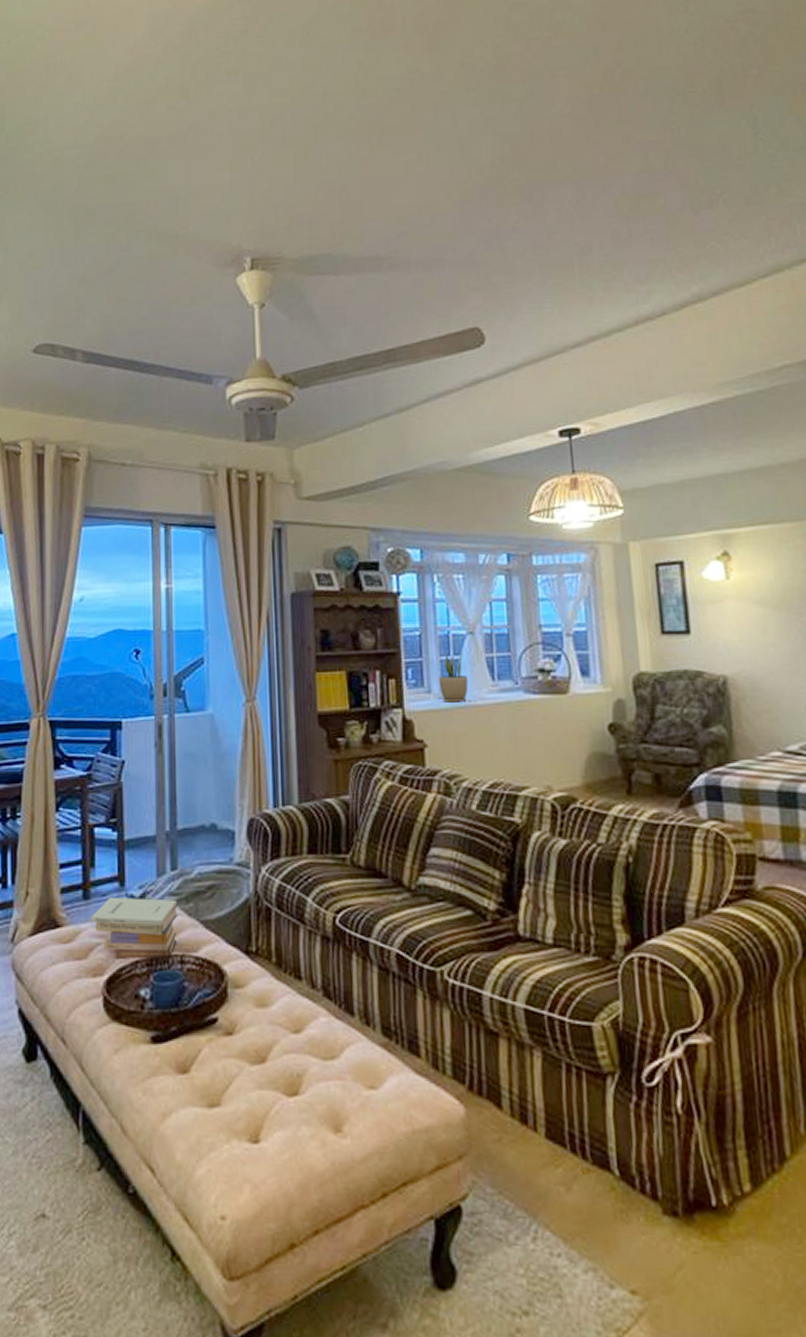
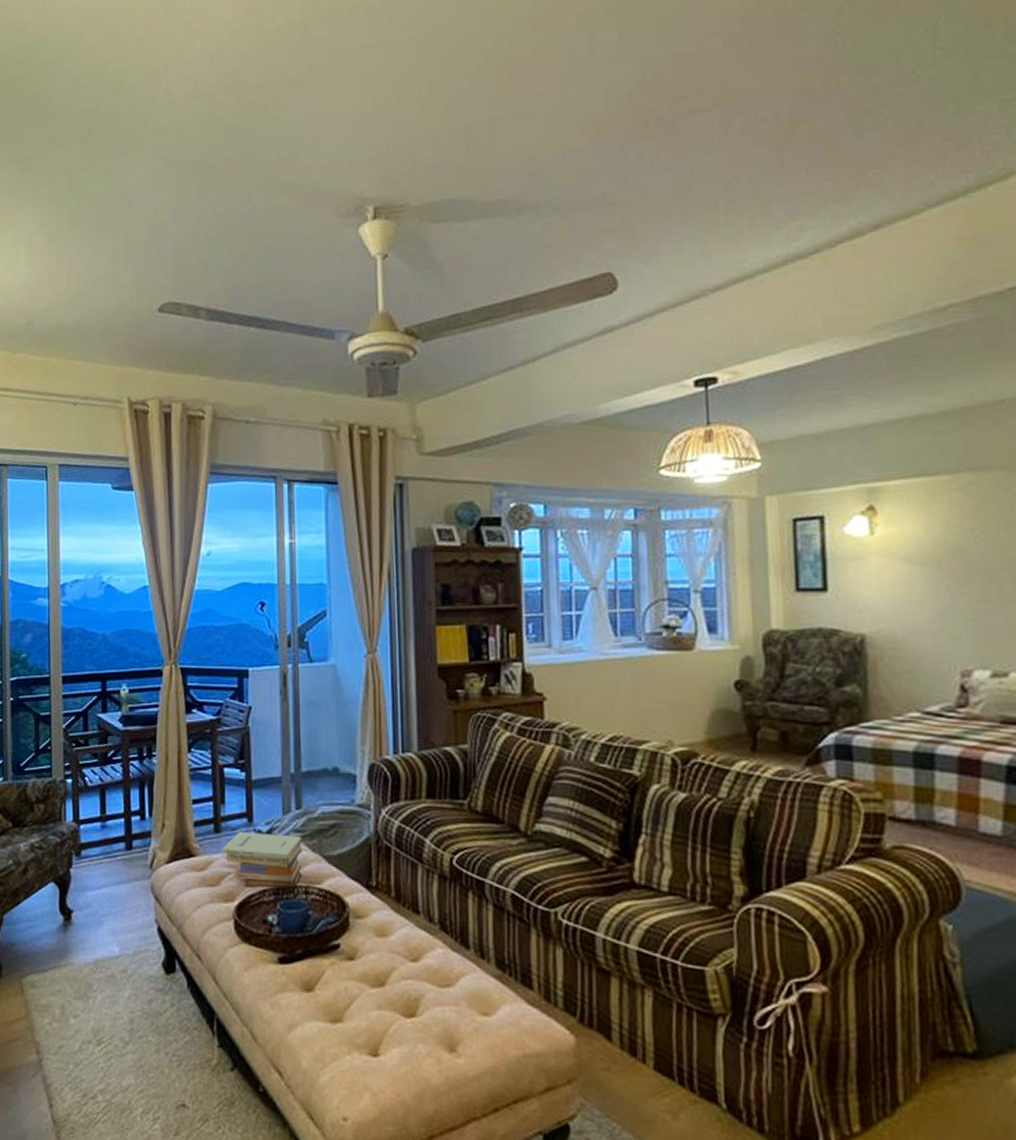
potted plant: present [438,650,468,703] -> none [559,605,590,657]

